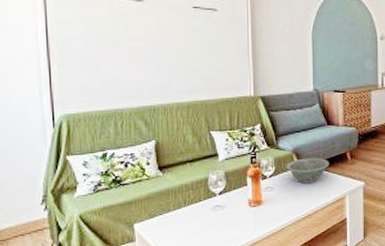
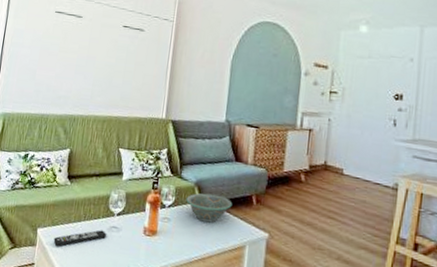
remote control: none [154,211,212,237] -> present [53,230,107,247]

